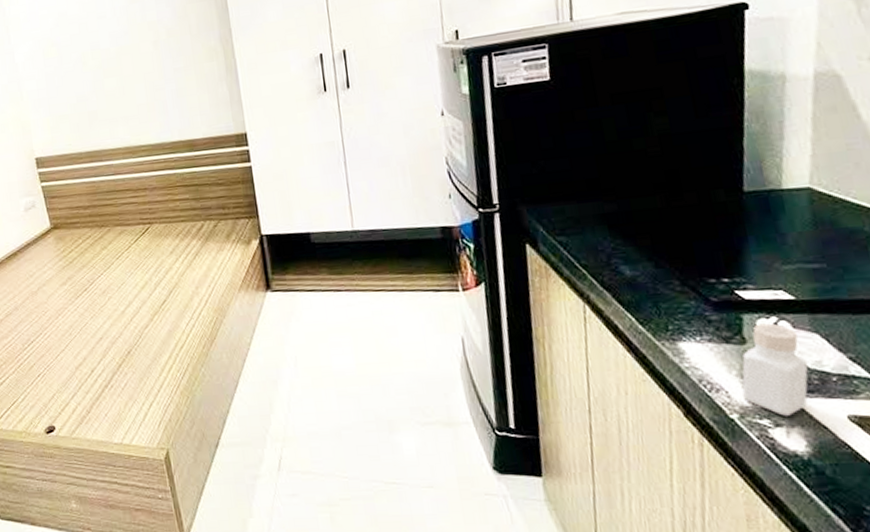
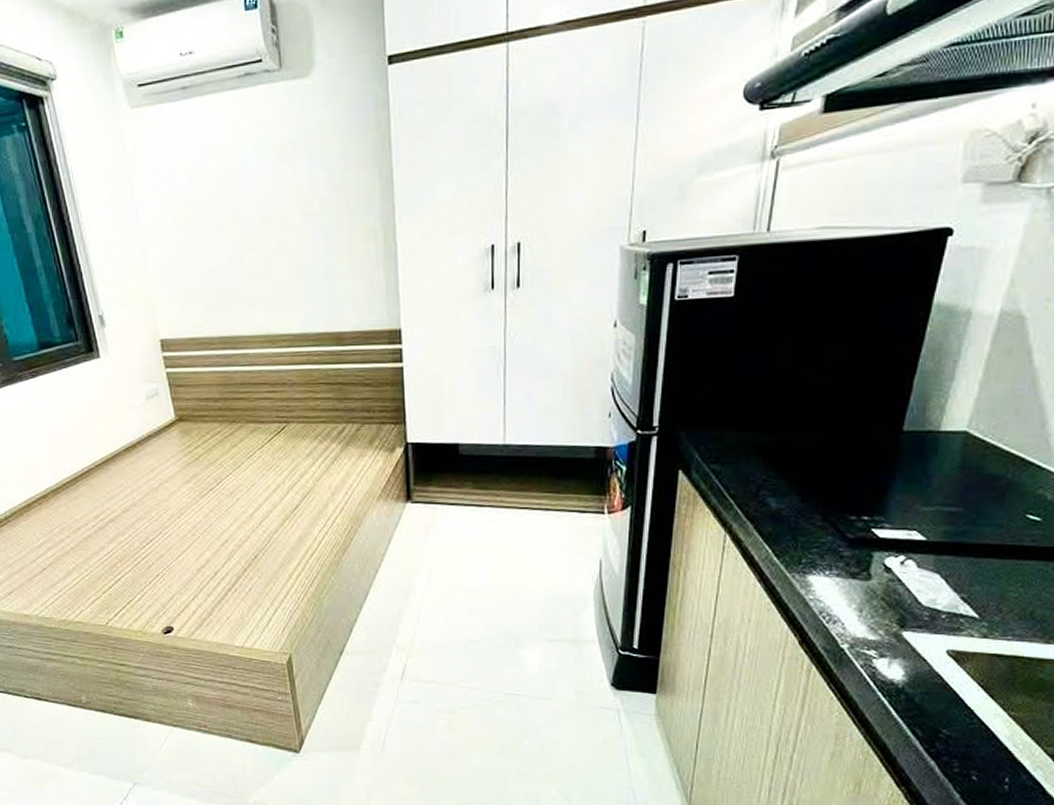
pepper shaker: present [742,323,809,416] -> none [857,562,923,648]

